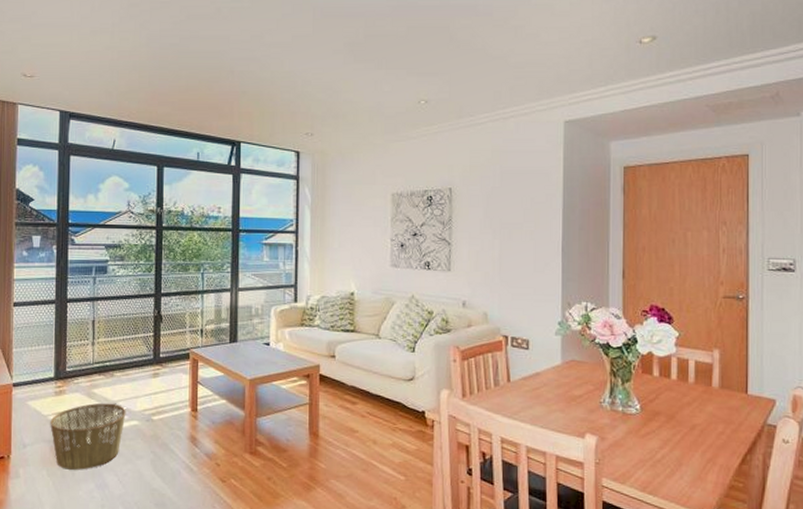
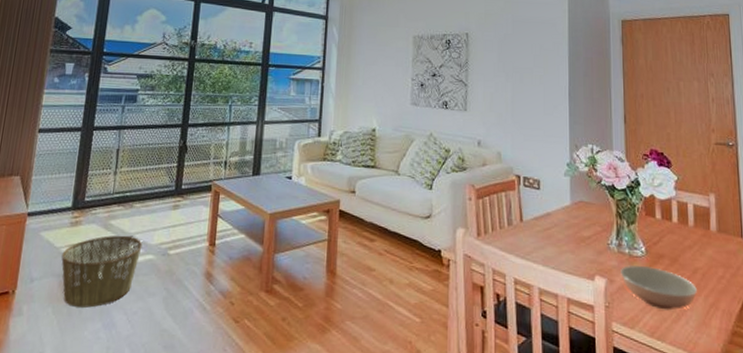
bowl: none [613,423,694,466] -> present [621,265,697,311]

